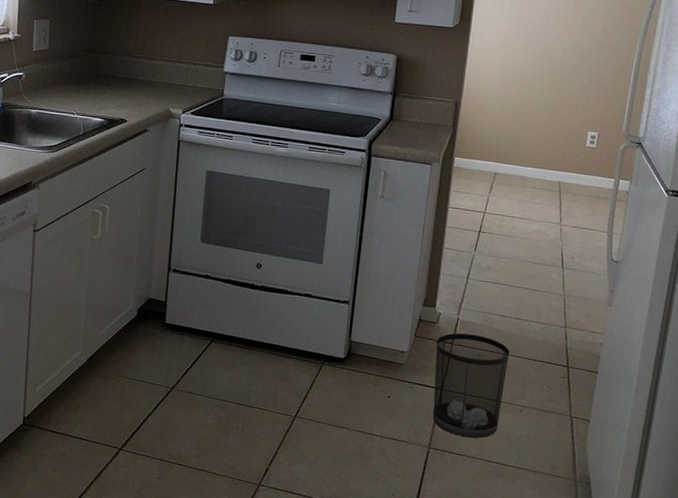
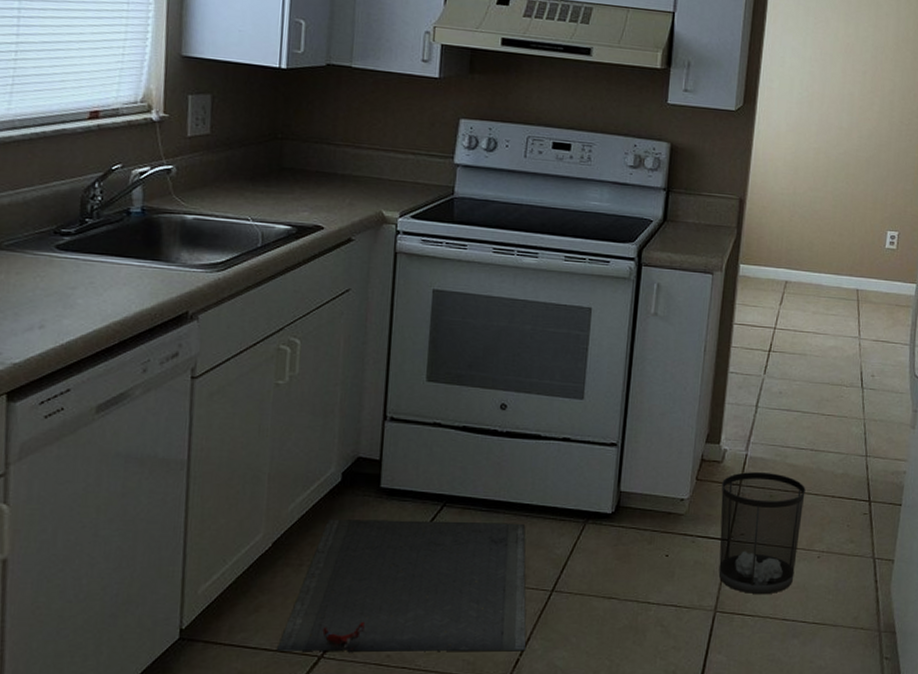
door mat: none [89,344,275,463] -> present [276,519,527,653]

